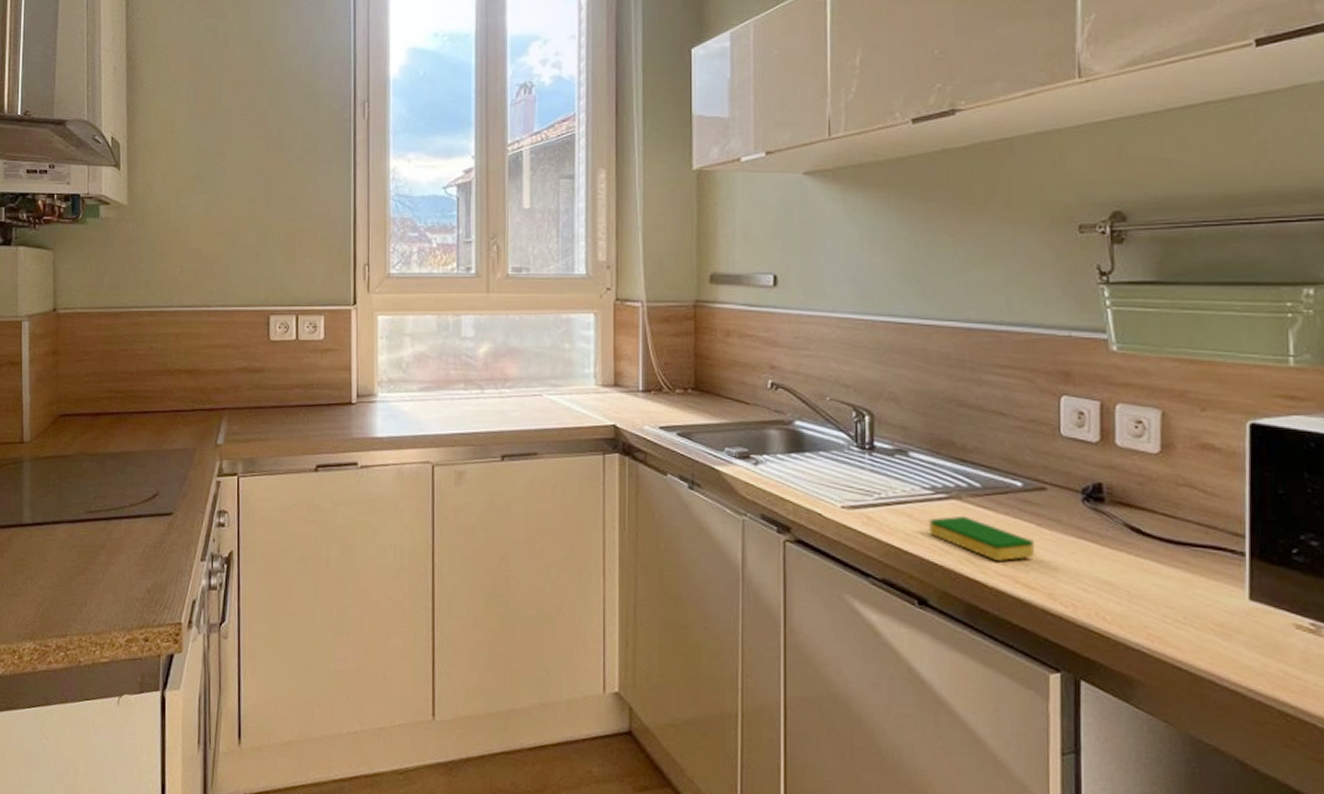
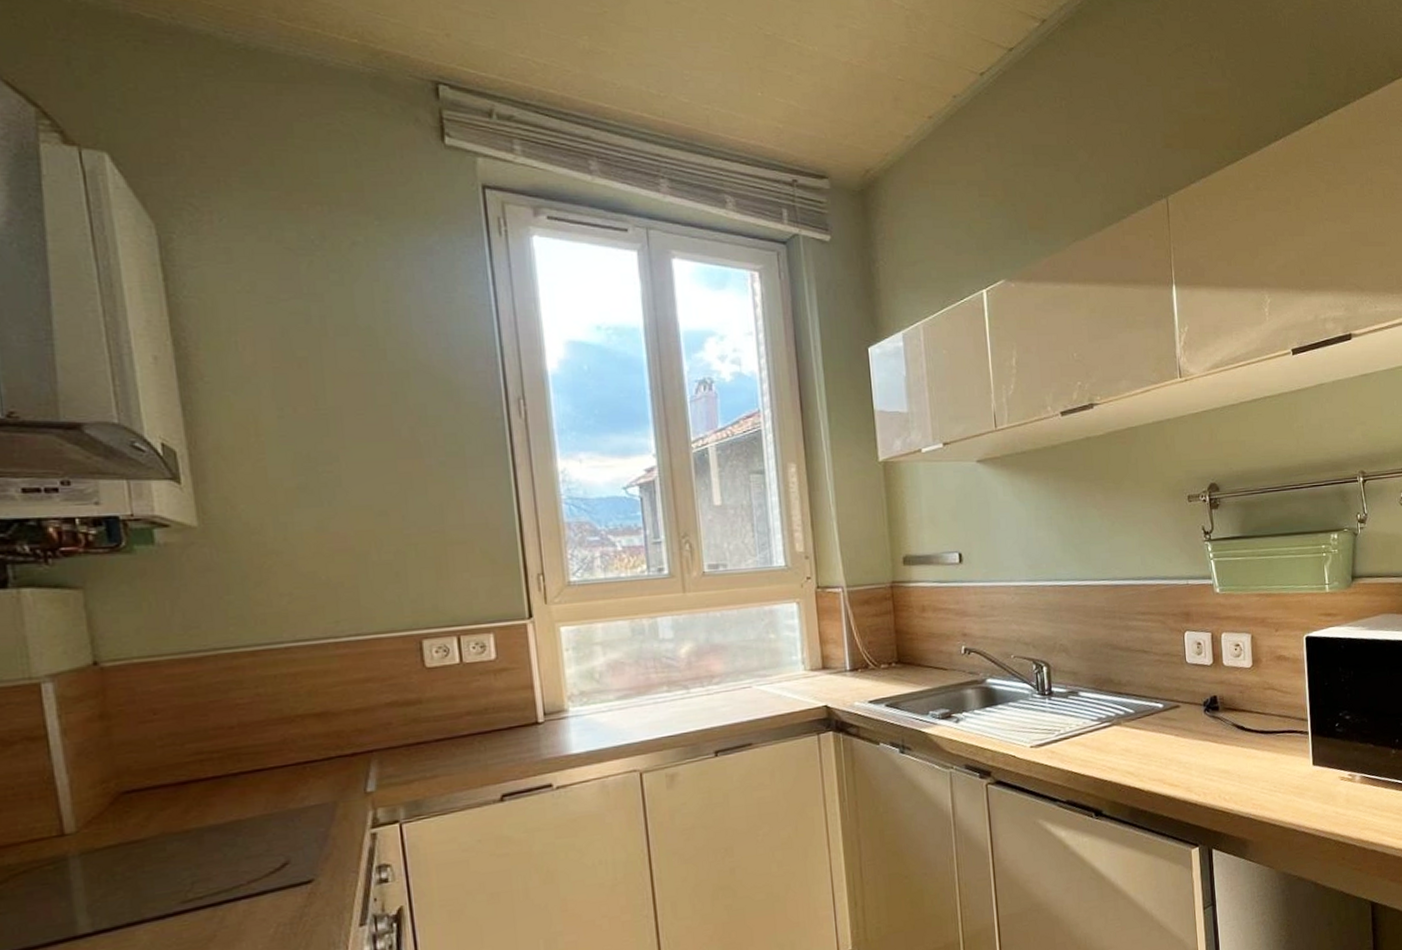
dish sponge: present [928,515,1034,561] -> none [1097,737,1175,769]

